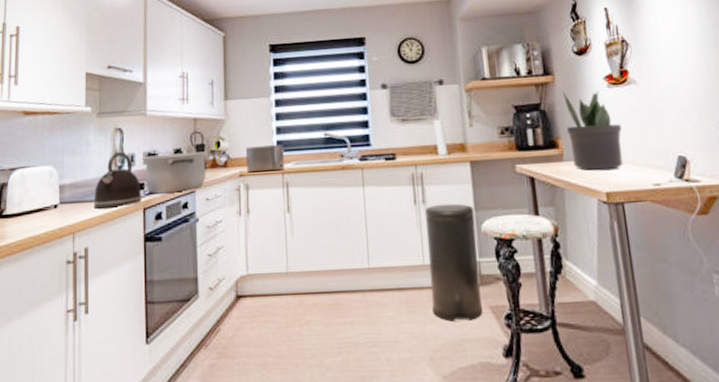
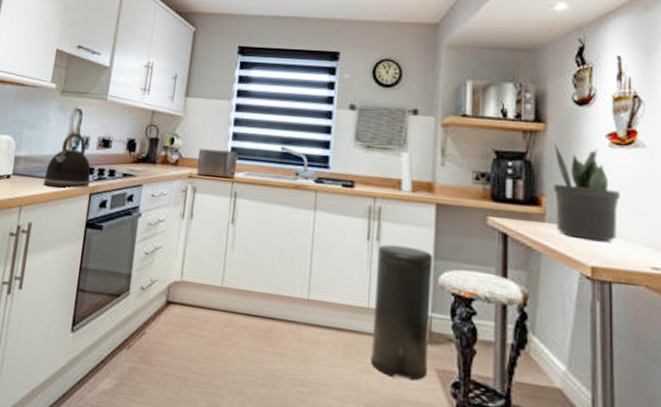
cooking pot: present [142,151,209,194] -> none [95,141,161,184]

